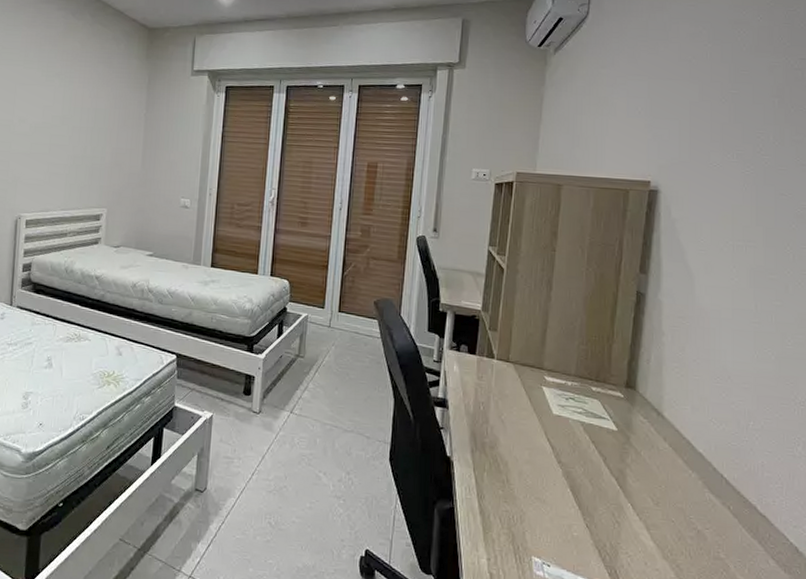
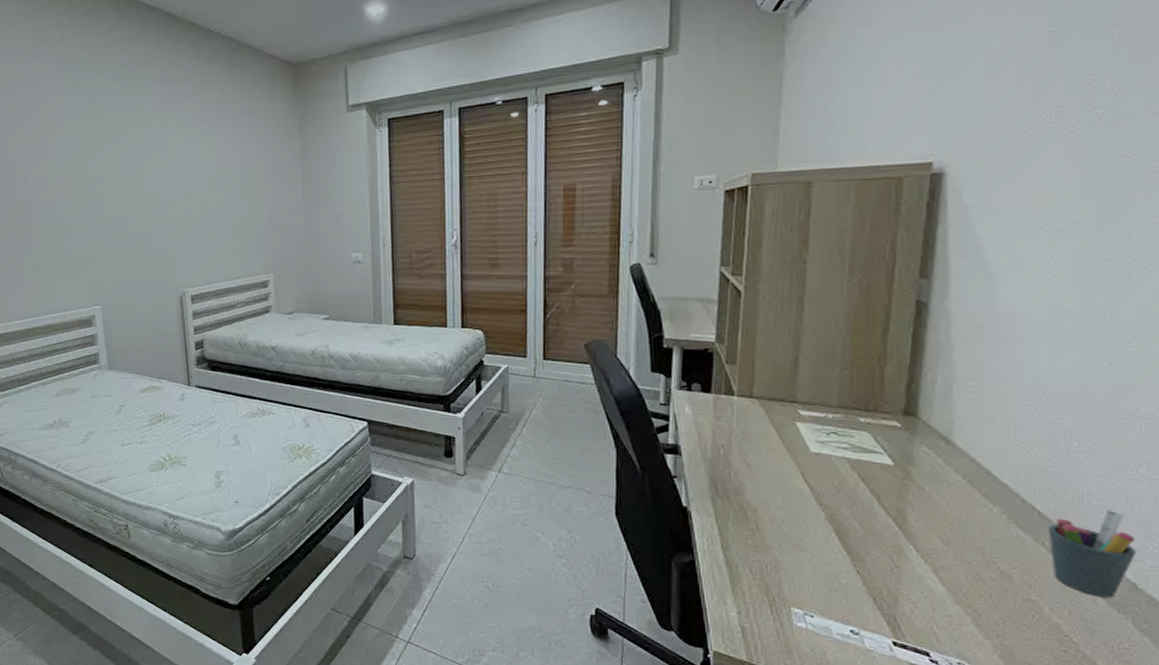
pen holder: none [732,481,797,559] -> present [1047,509,1136,598]

